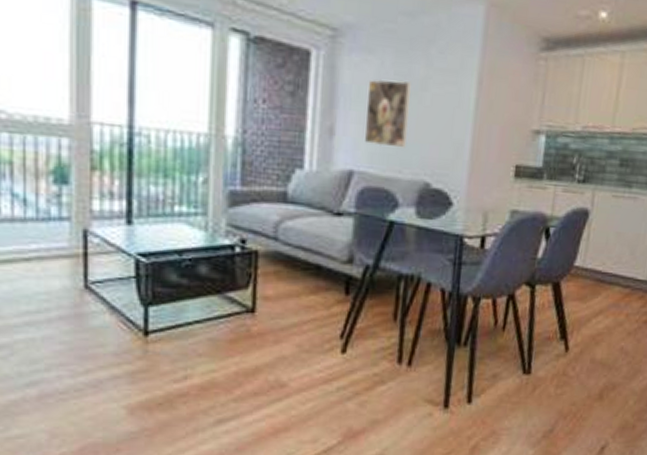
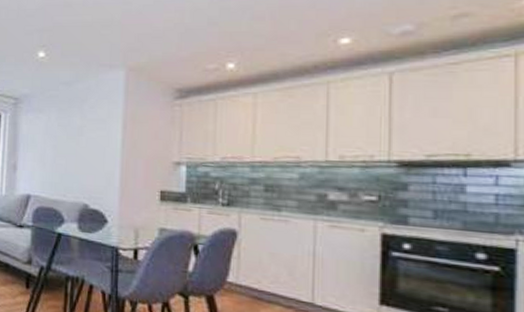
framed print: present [364,79,411,148] -> none [37,129,70,178]

